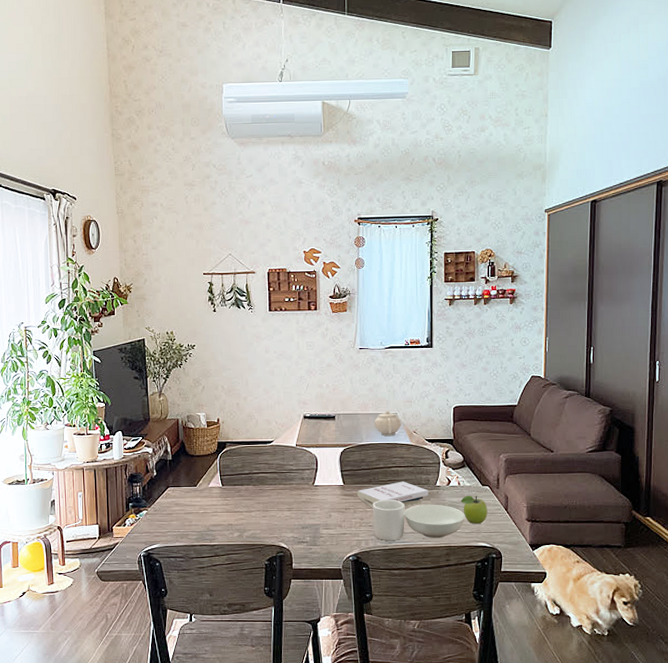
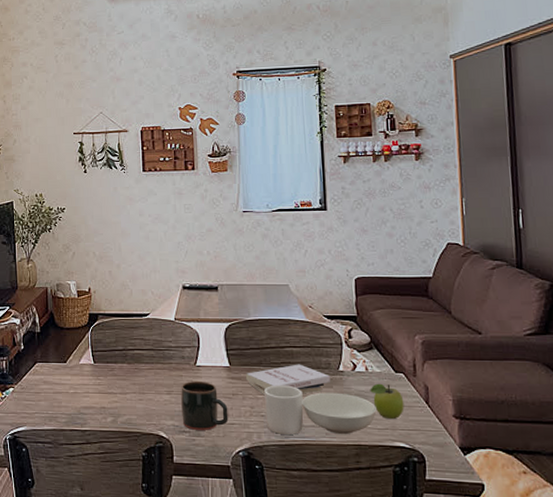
mug: none [299,499,341,540] -> present [180,381,229,430]
teapot: present [375,411,402,436] -> none [263,282,295,310]

